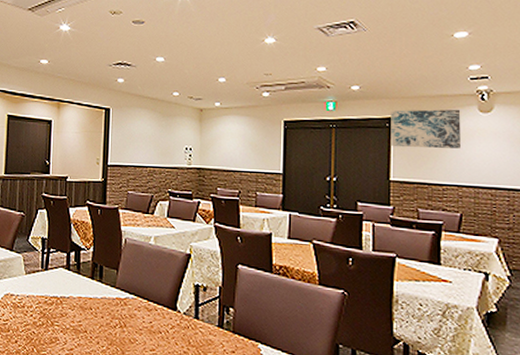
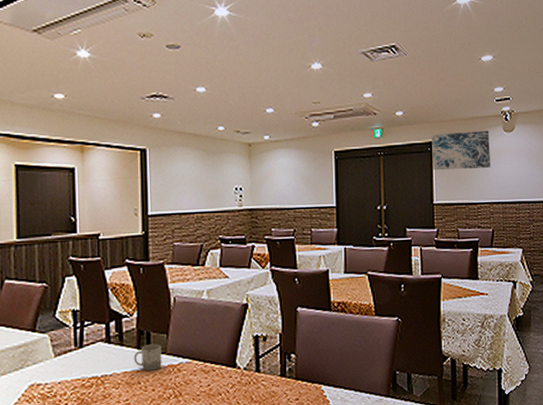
cup: none [88,276,112,300] -> present [133,343,162,371]

